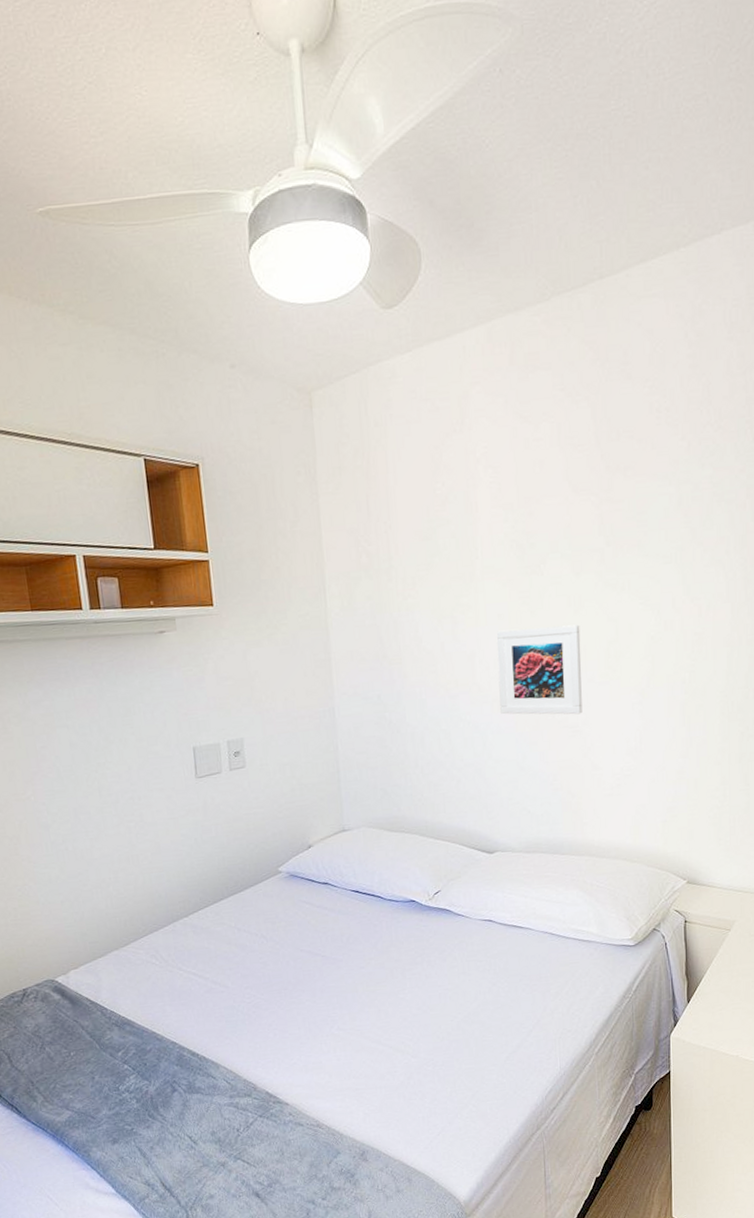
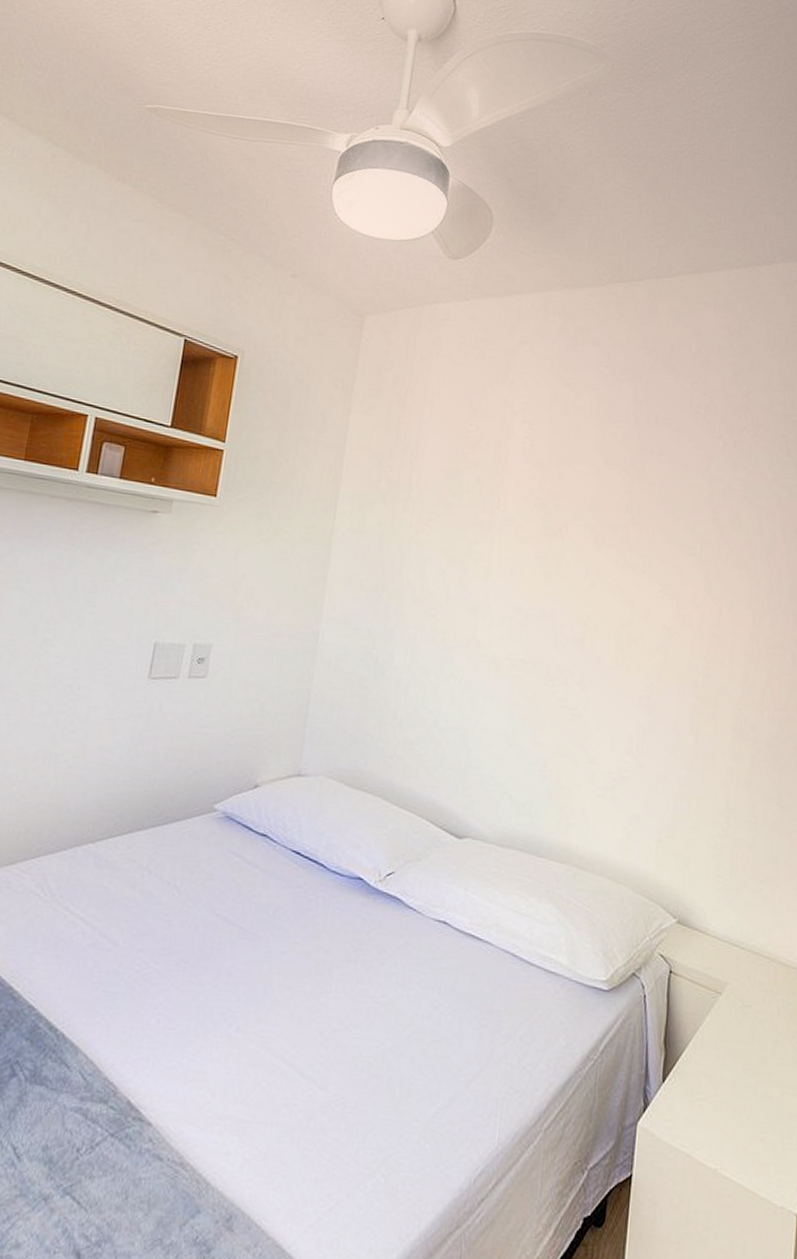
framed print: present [496,624,582,715] -> none [497,587,594,697]

